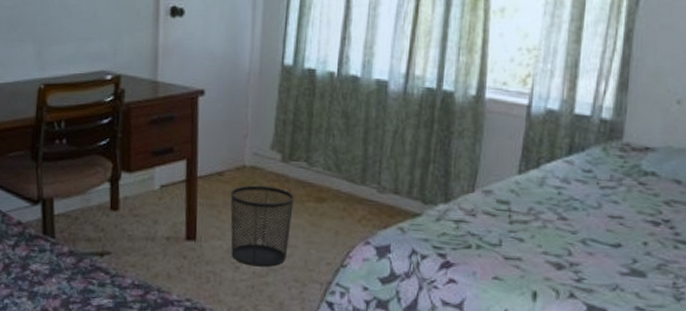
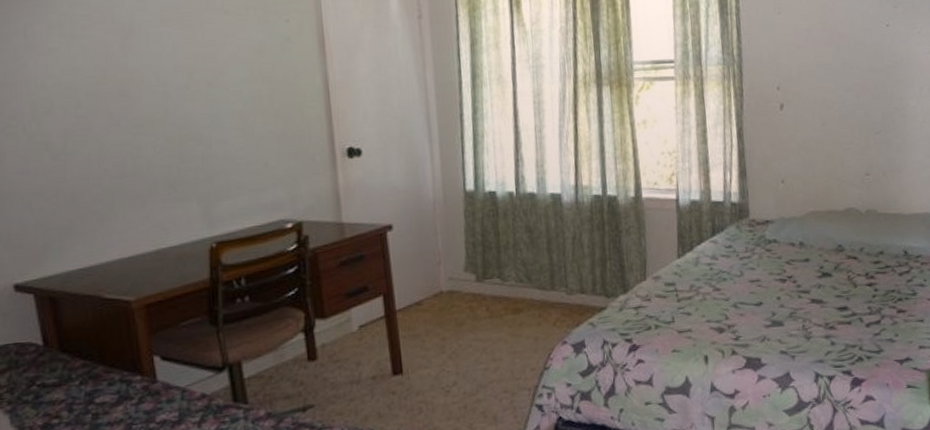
waste bin: present [230,185,294,267] -> none [431,306,494,387]

